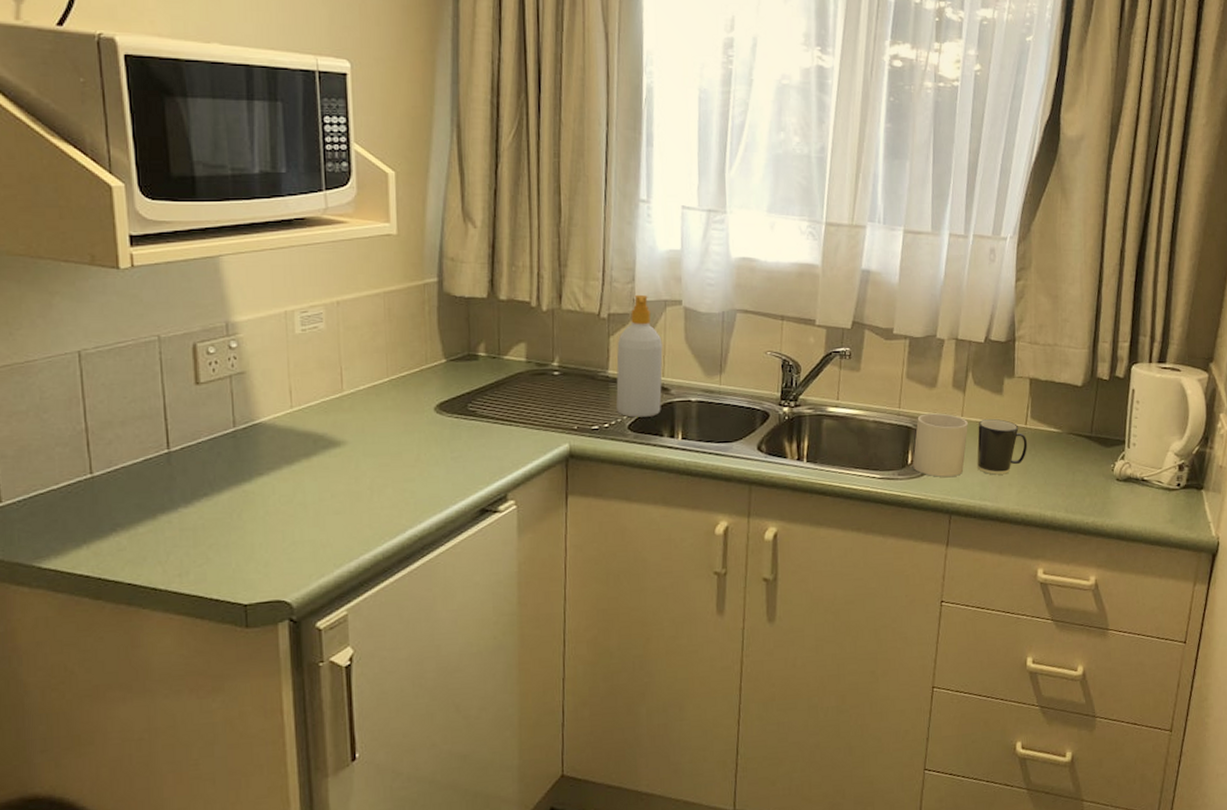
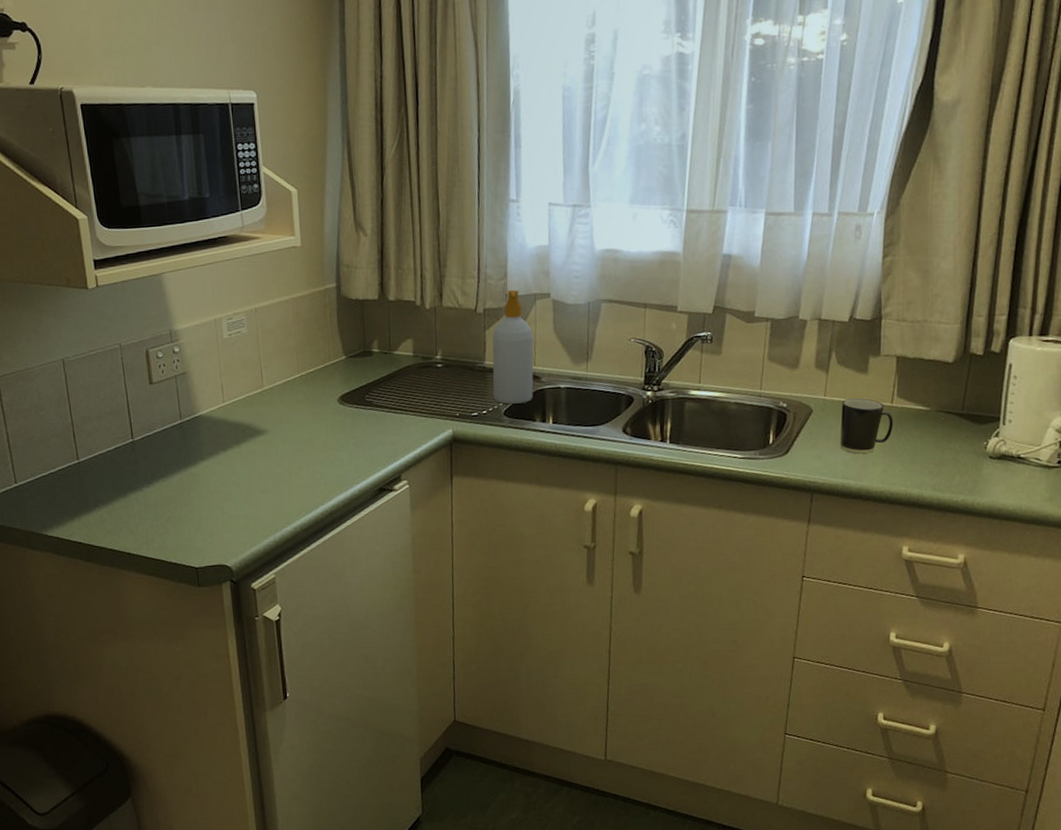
cup: present [913,413,968,478] -> none [774,393,831,457]

